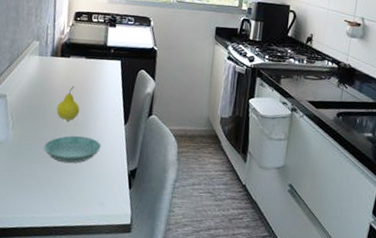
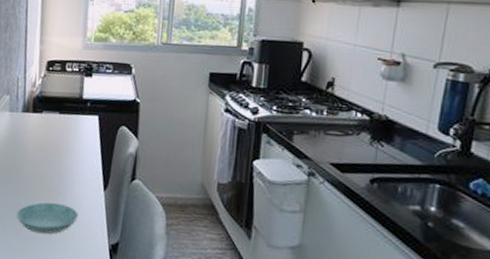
fruit: present [56,86,80,121] -> none [28,145,55,186]

